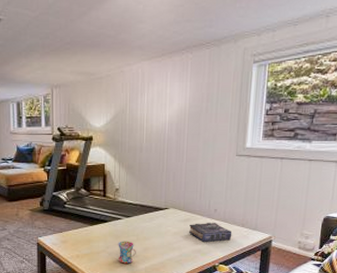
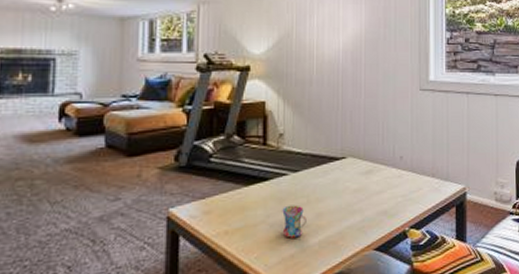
book: present [189,222,232,242] -> none [372,173,422,200]

